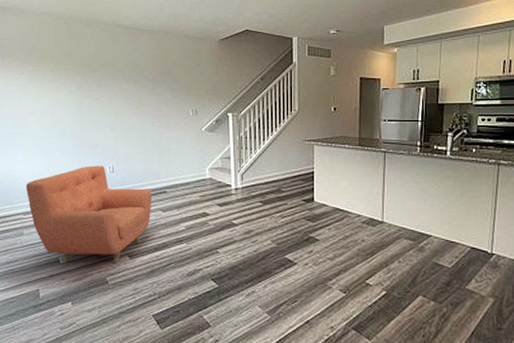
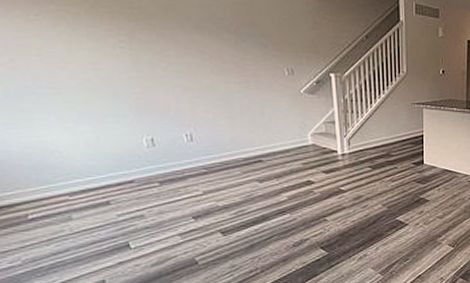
armchair: present [25,165,152,263] -> none [66,133,245,247]

